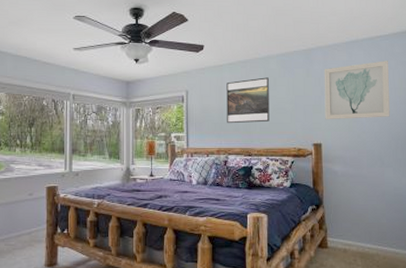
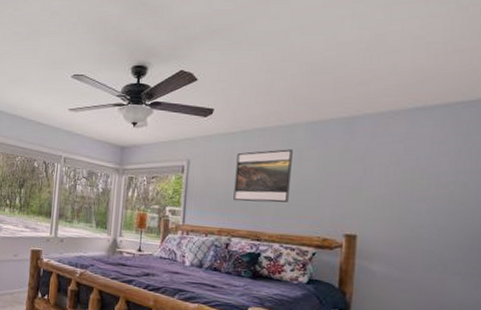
wall art: present [324,61,390,120] -> none [365,135,471,210]

